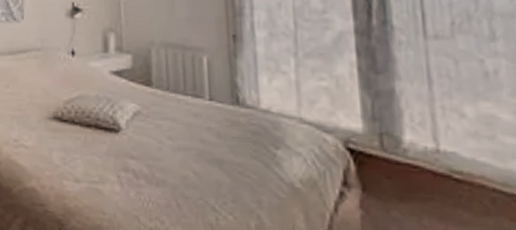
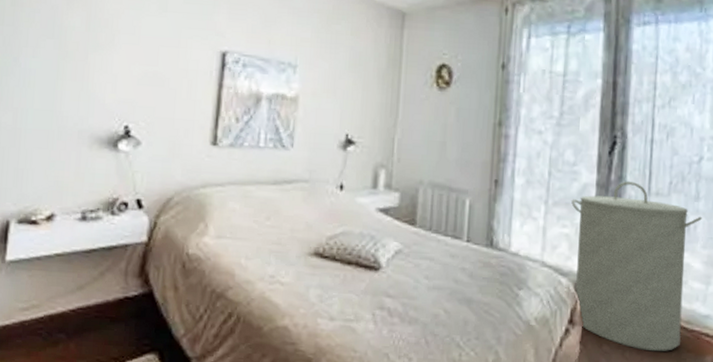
laundry hamper: none [326,26,504,220] -> present [571,181,702,352]

